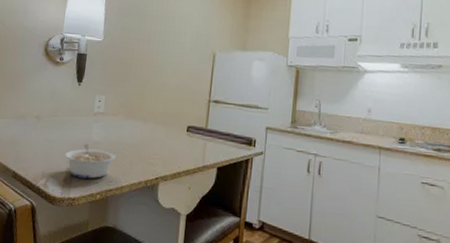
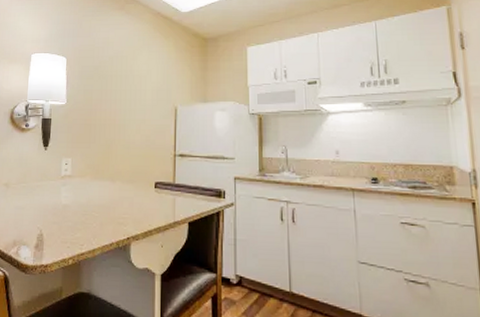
legume: present [64,143,116,179] -> none [34,207,86,244]

